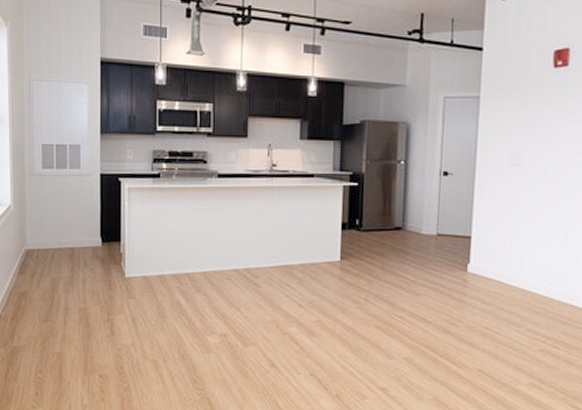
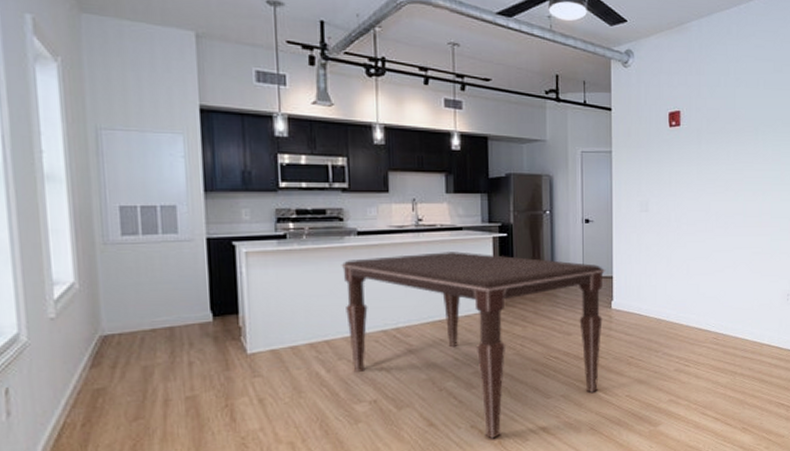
dining table: none [203,198,464,390] -> present [341,251,606,439]

